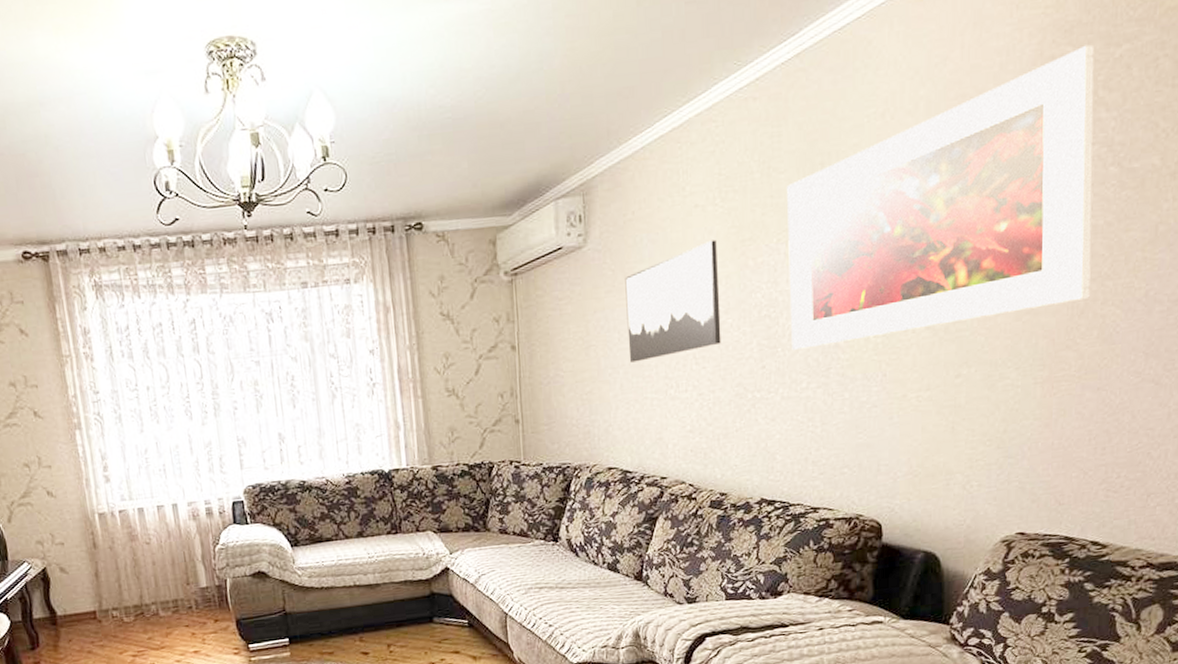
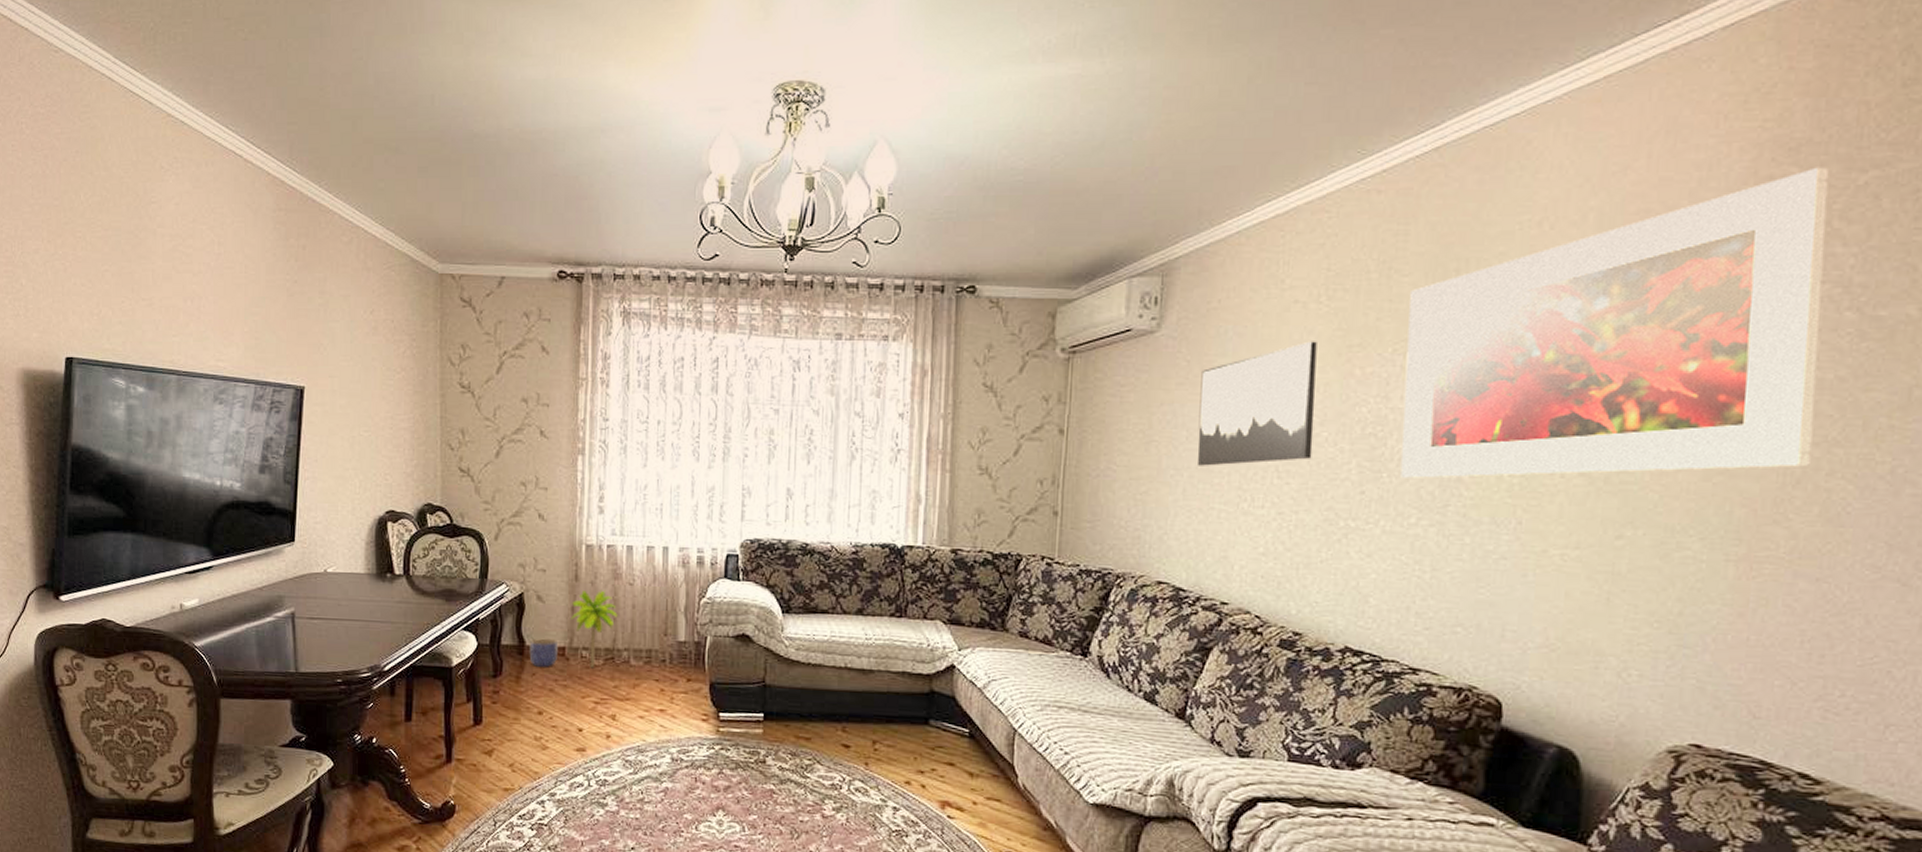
planter: none [60,605,90,633] -> present [529,638,557,667]
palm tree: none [95,552,141,626] -> present [571,590,618,668]

